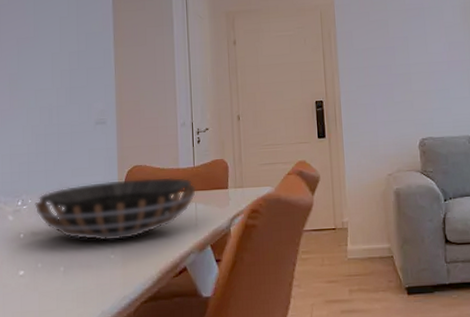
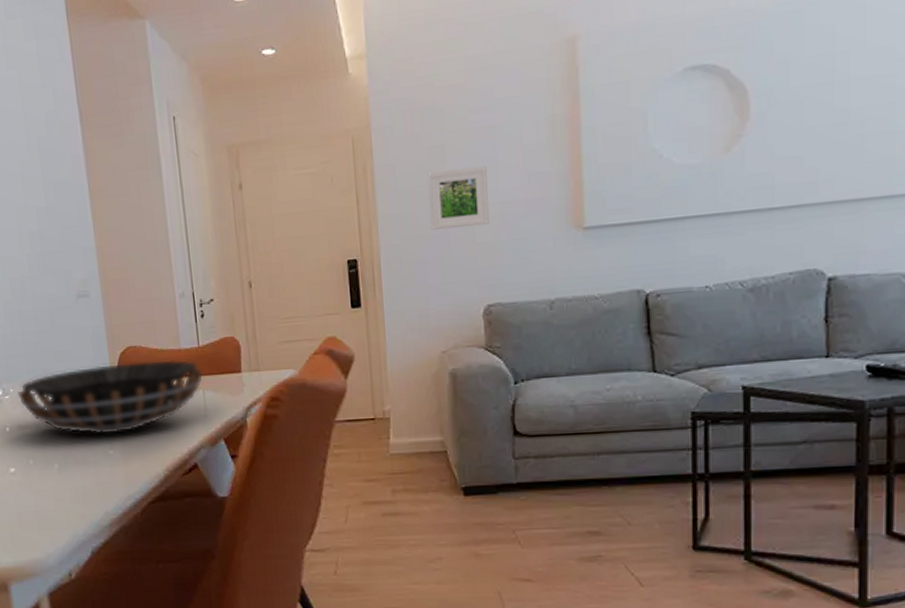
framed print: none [376,36,422,80] -> present [427,166,489,230]

